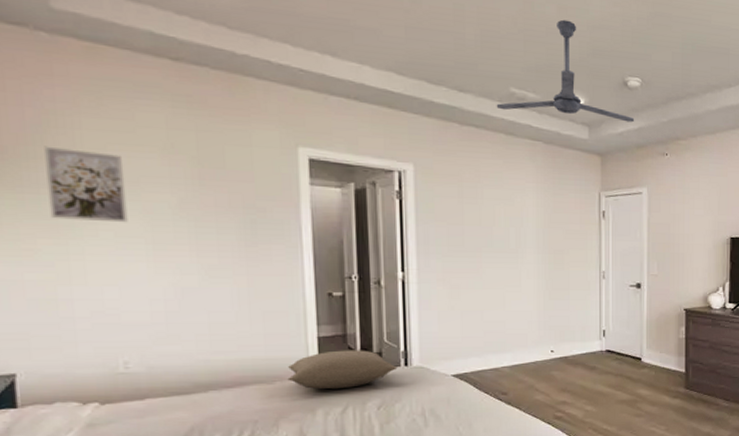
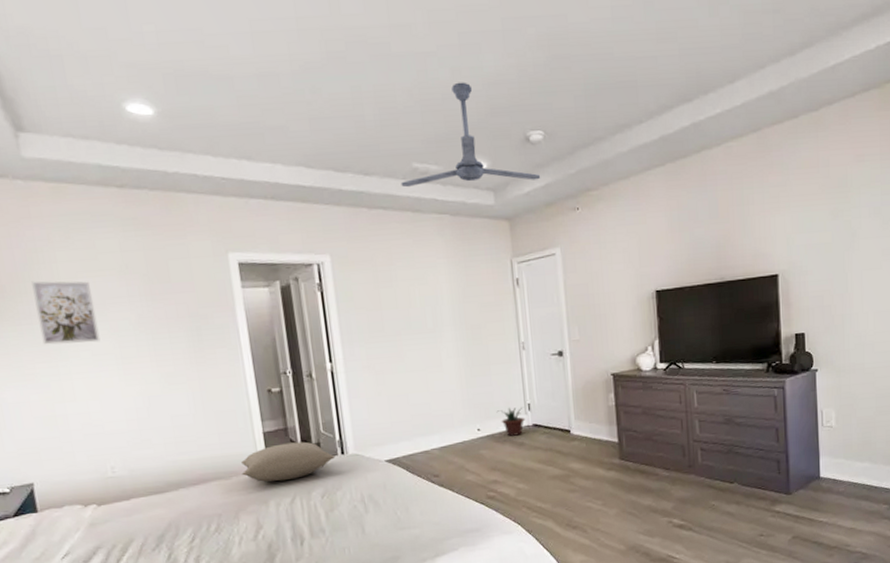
potted plant: none [571,333,599,360] -> present [496,407,526,436]

